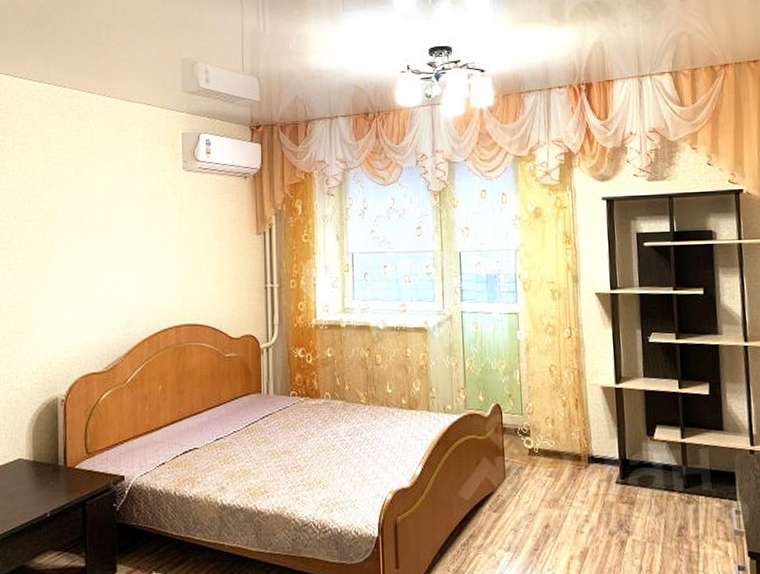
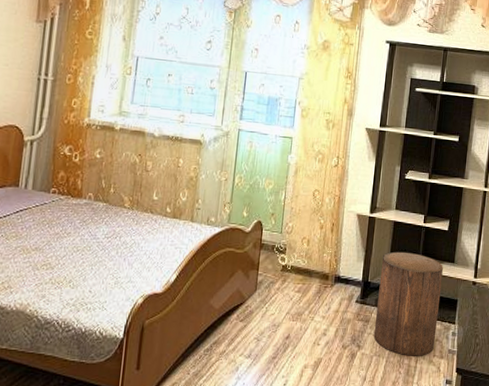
stool: none [638,423,717,540] -> present [373,251,443,356]

